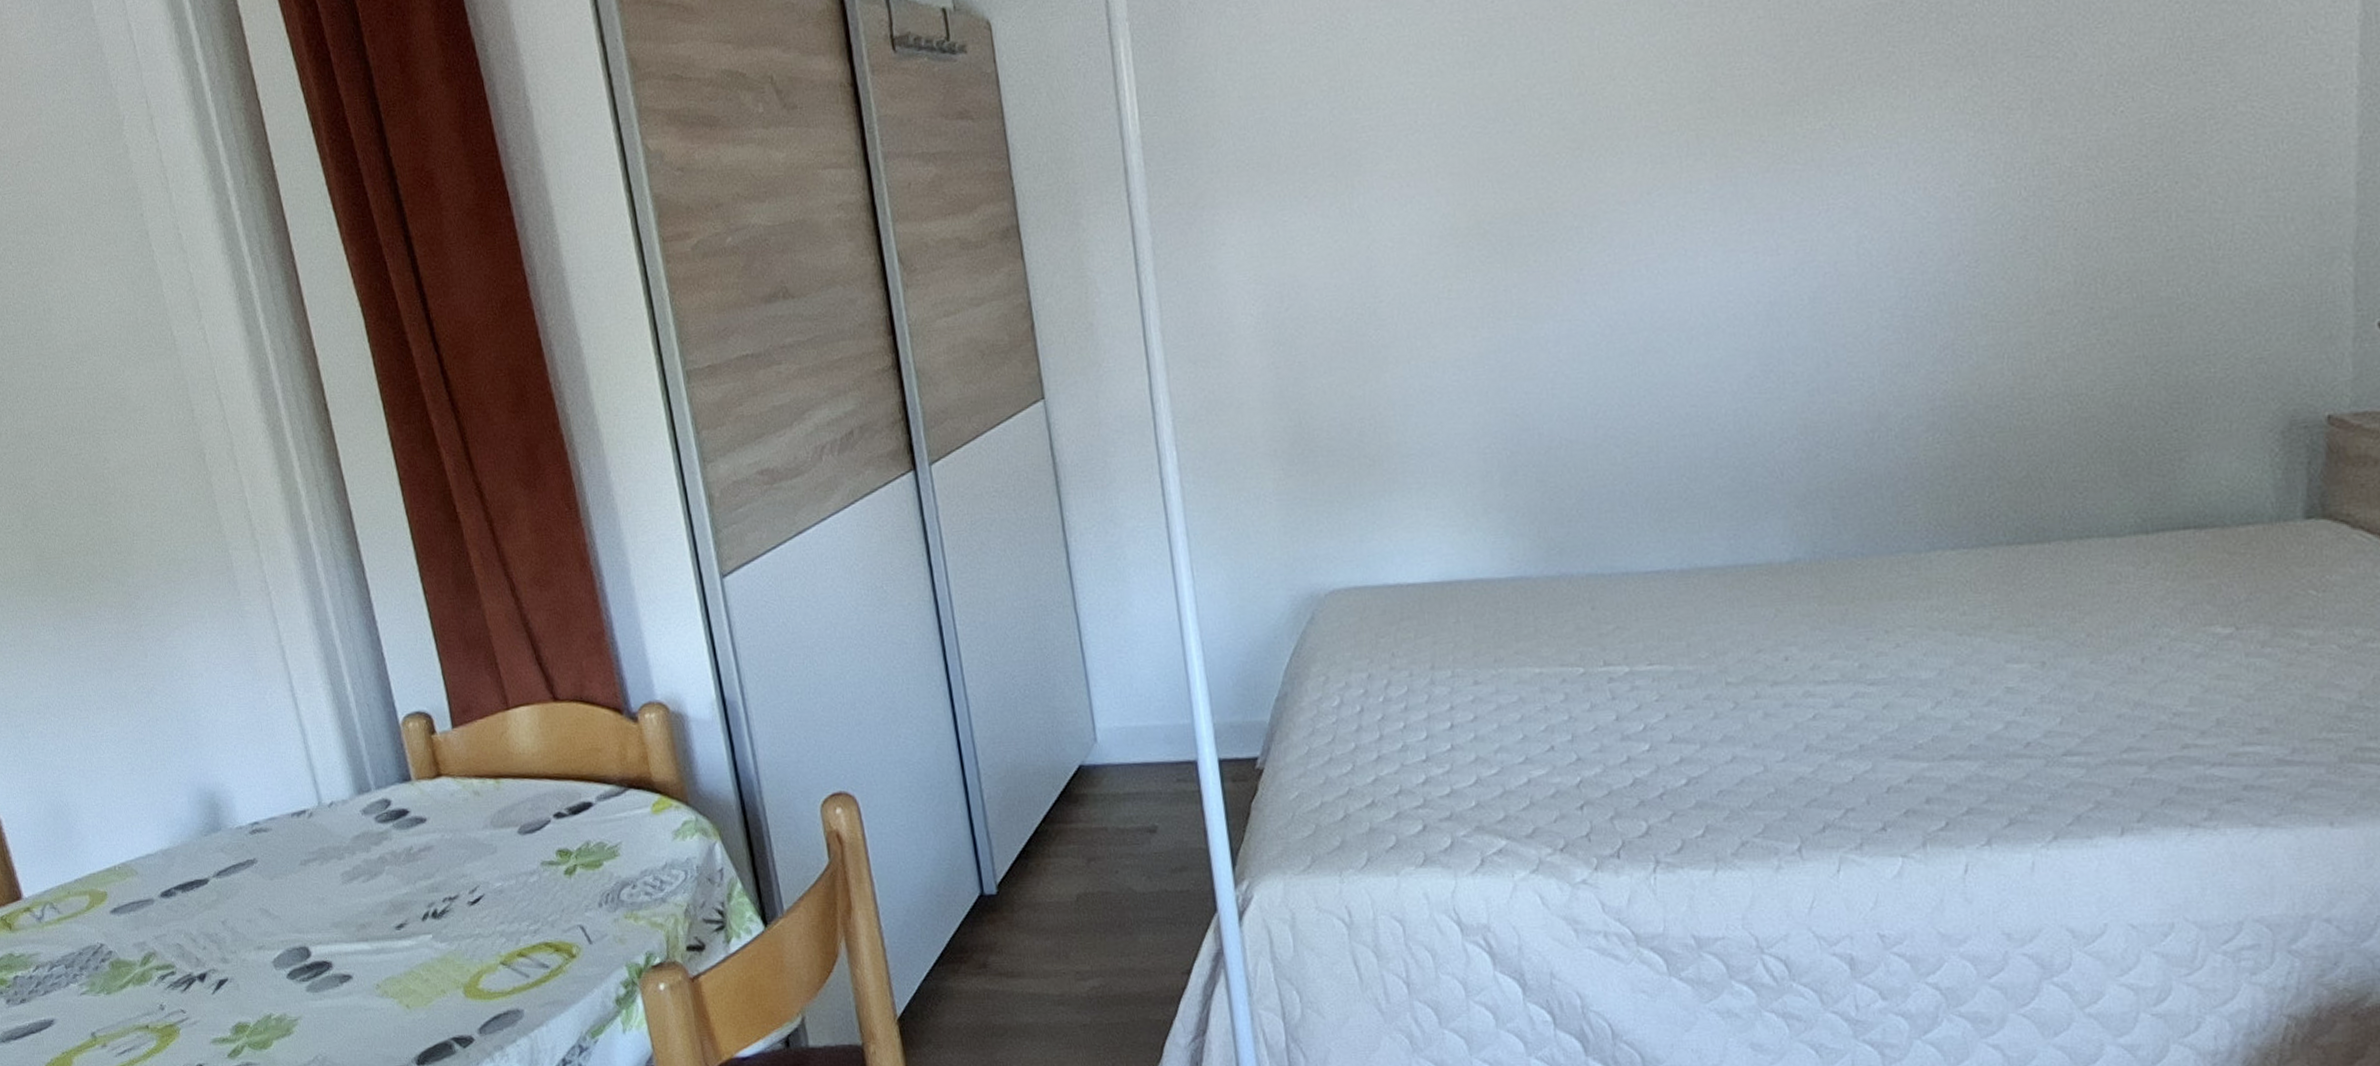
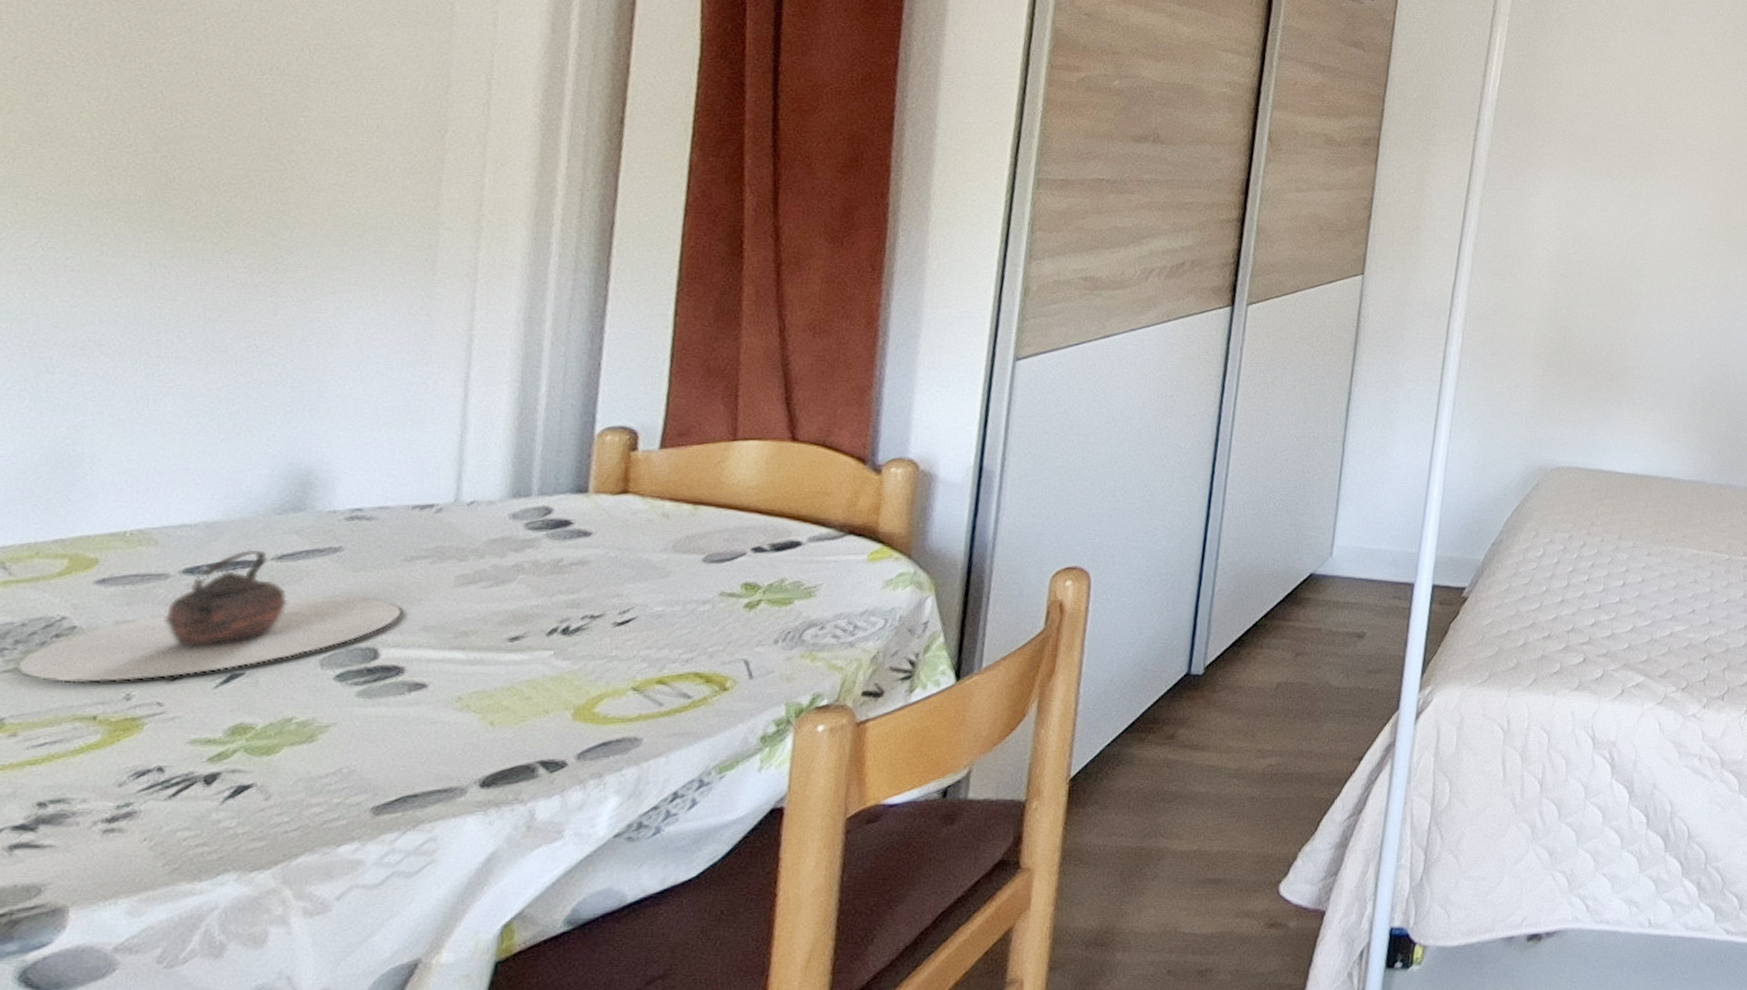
teapot: none [87,869,314,999] -> present [17,549,402,683]

